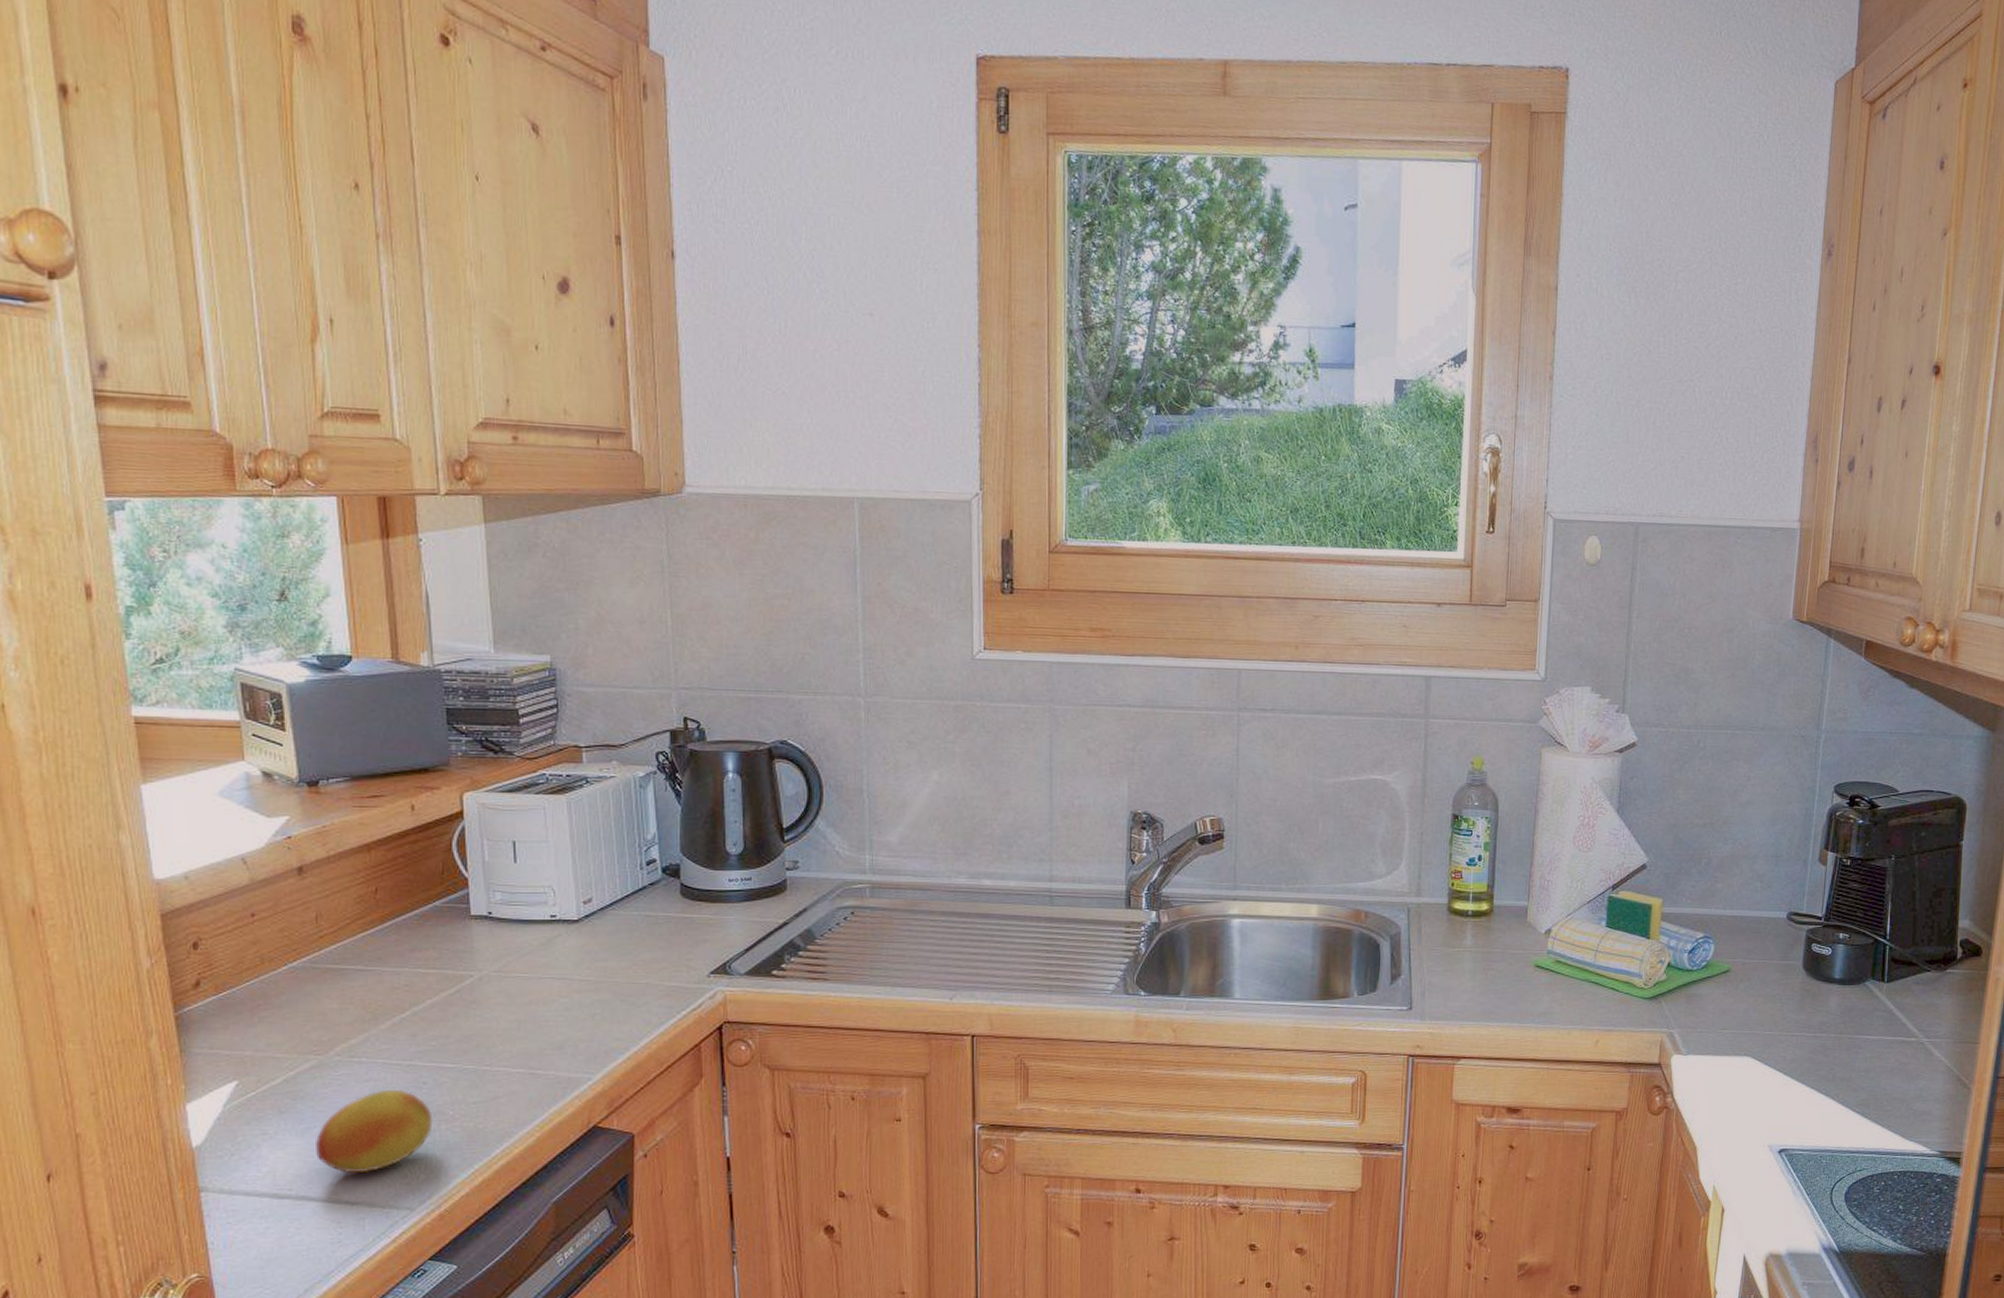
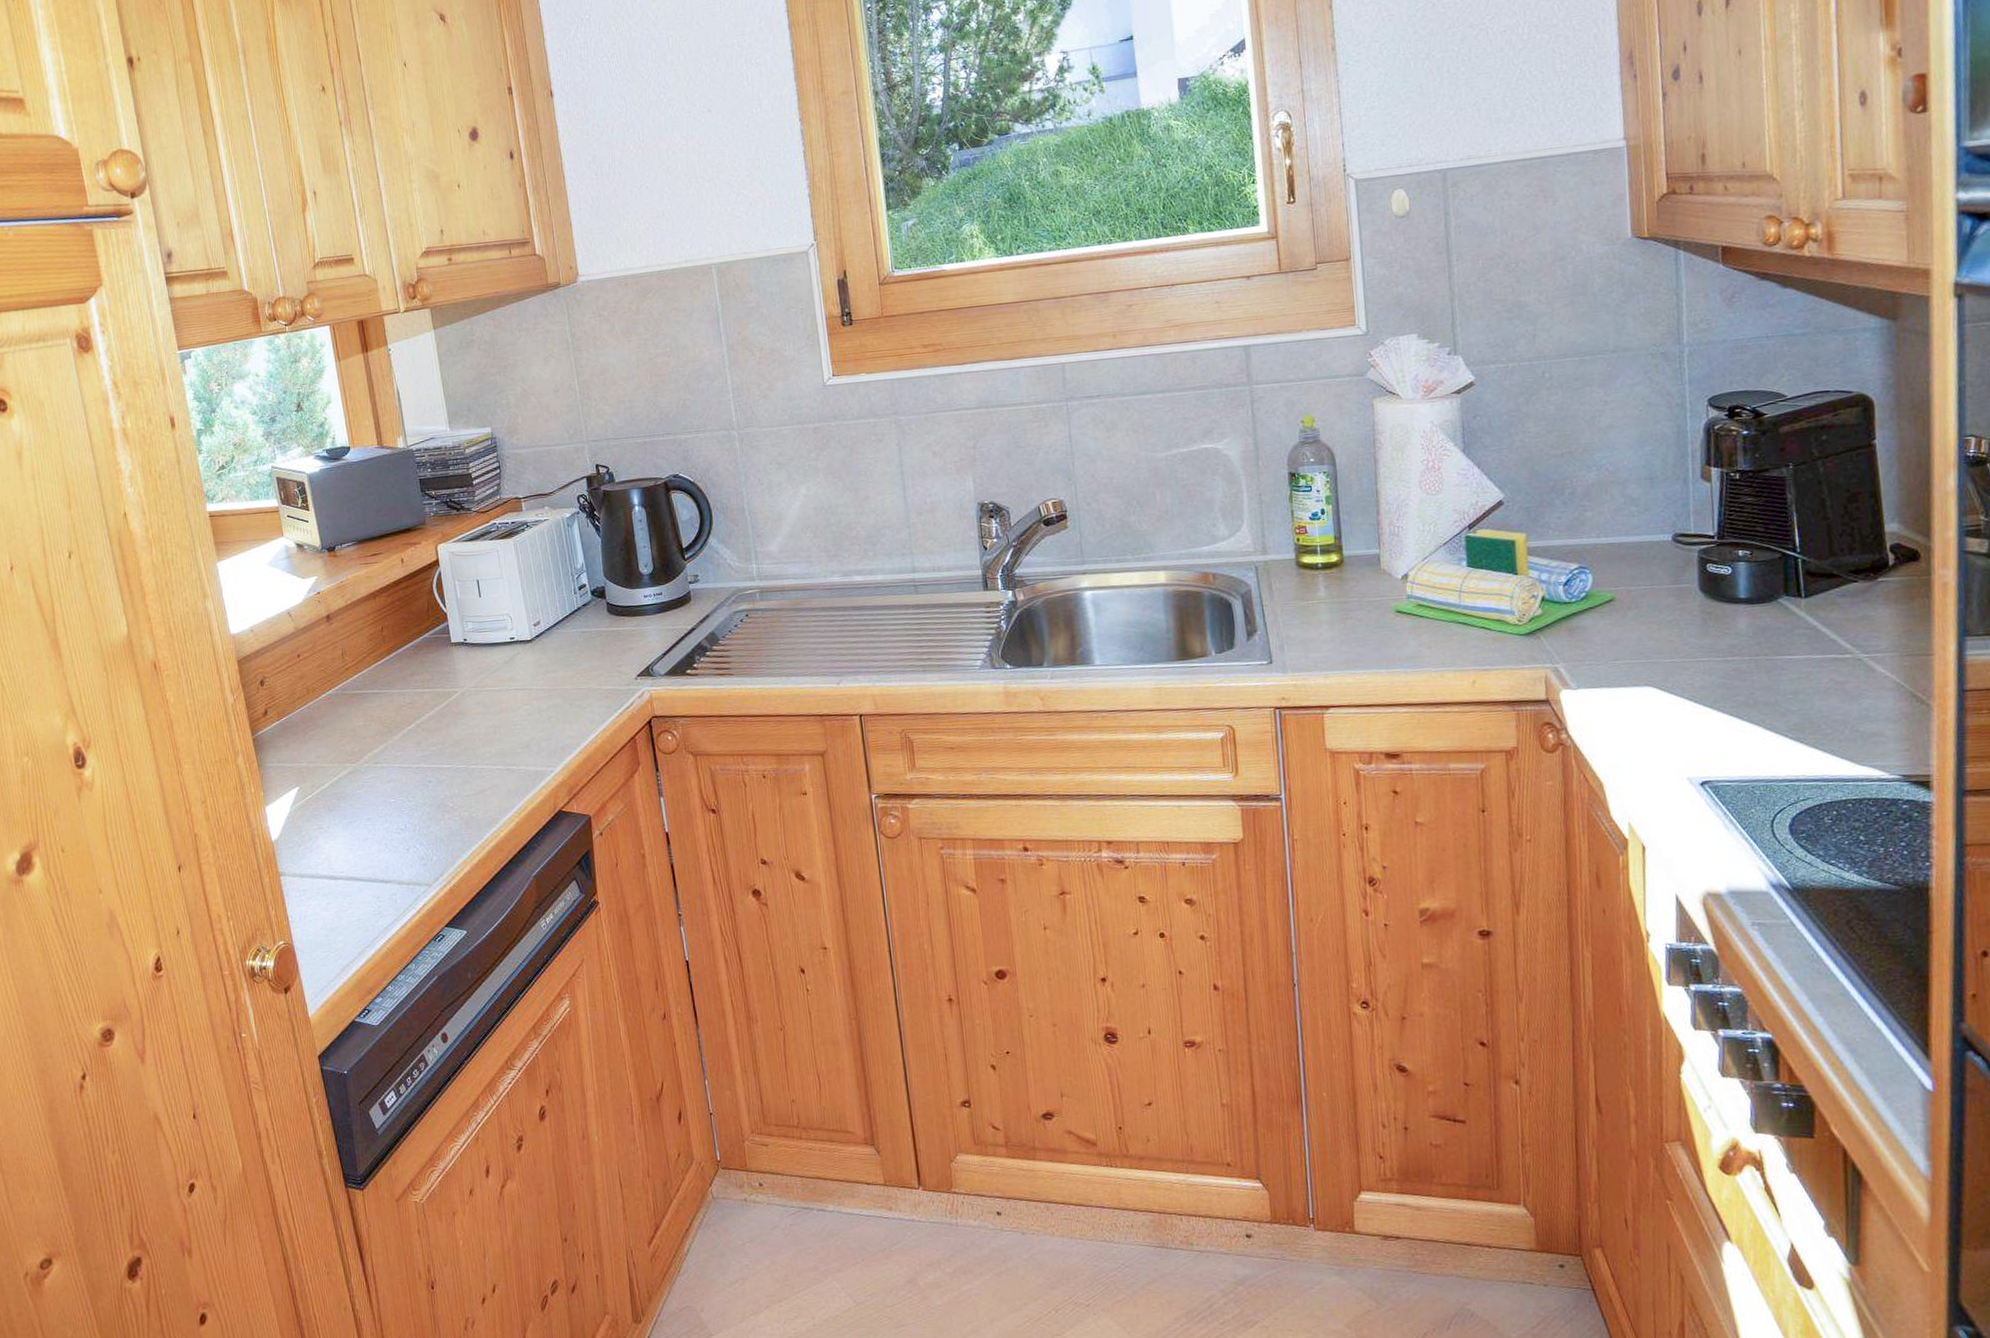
fruit: present [316,1089,433,1174] -> none [356,787,439,858]

